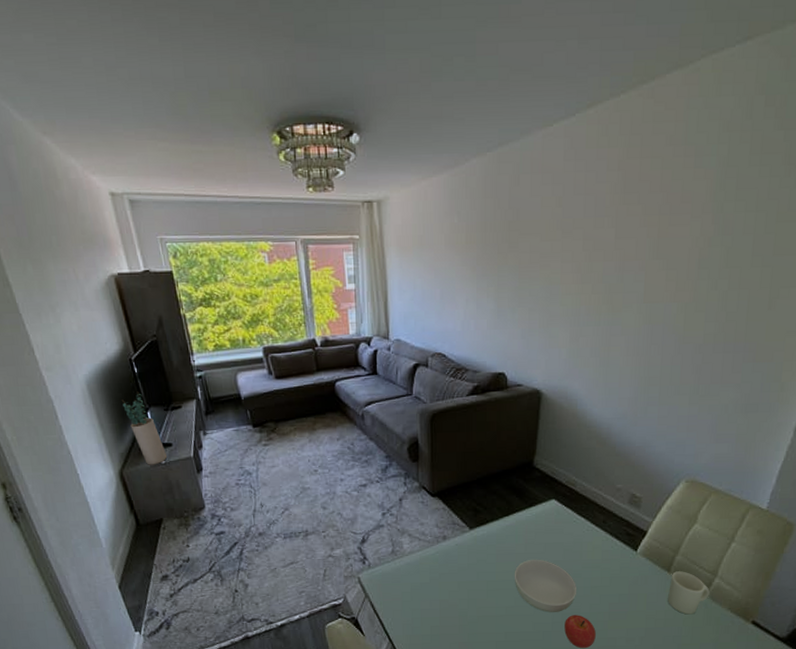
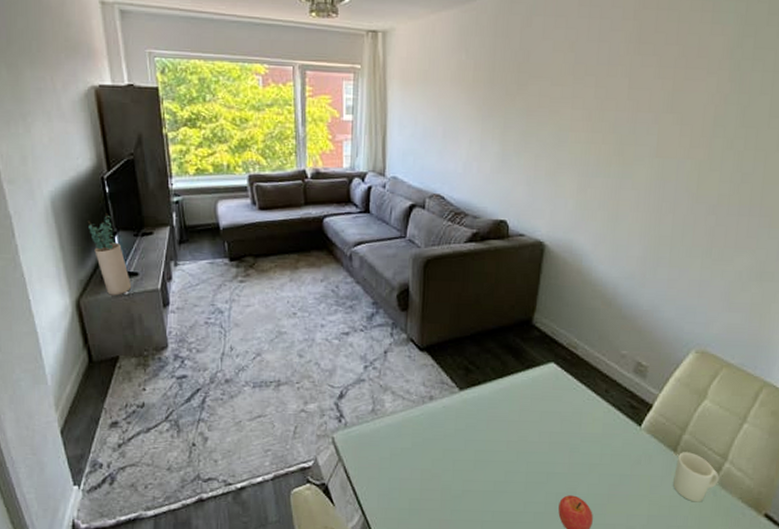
bowl: present [514,559,577,612] -> none [505,428,575,491]

